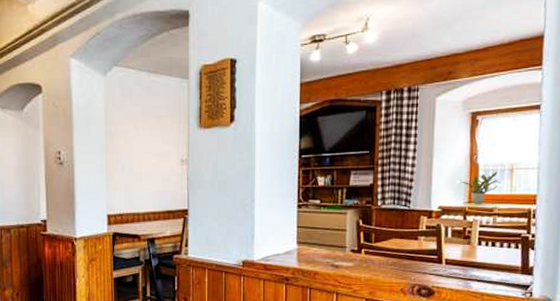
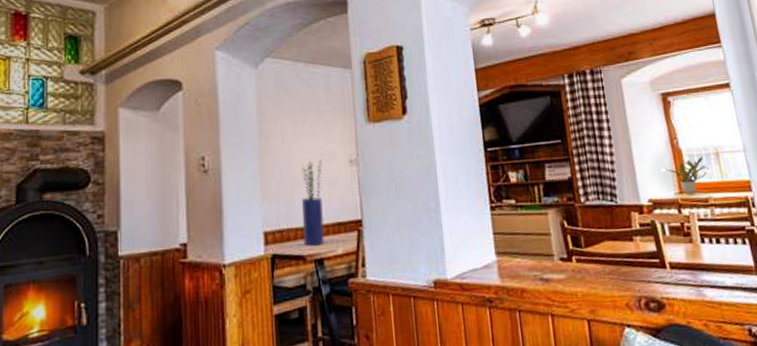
vase: none [139,158,158,228] -> present [302,159,325,246]

